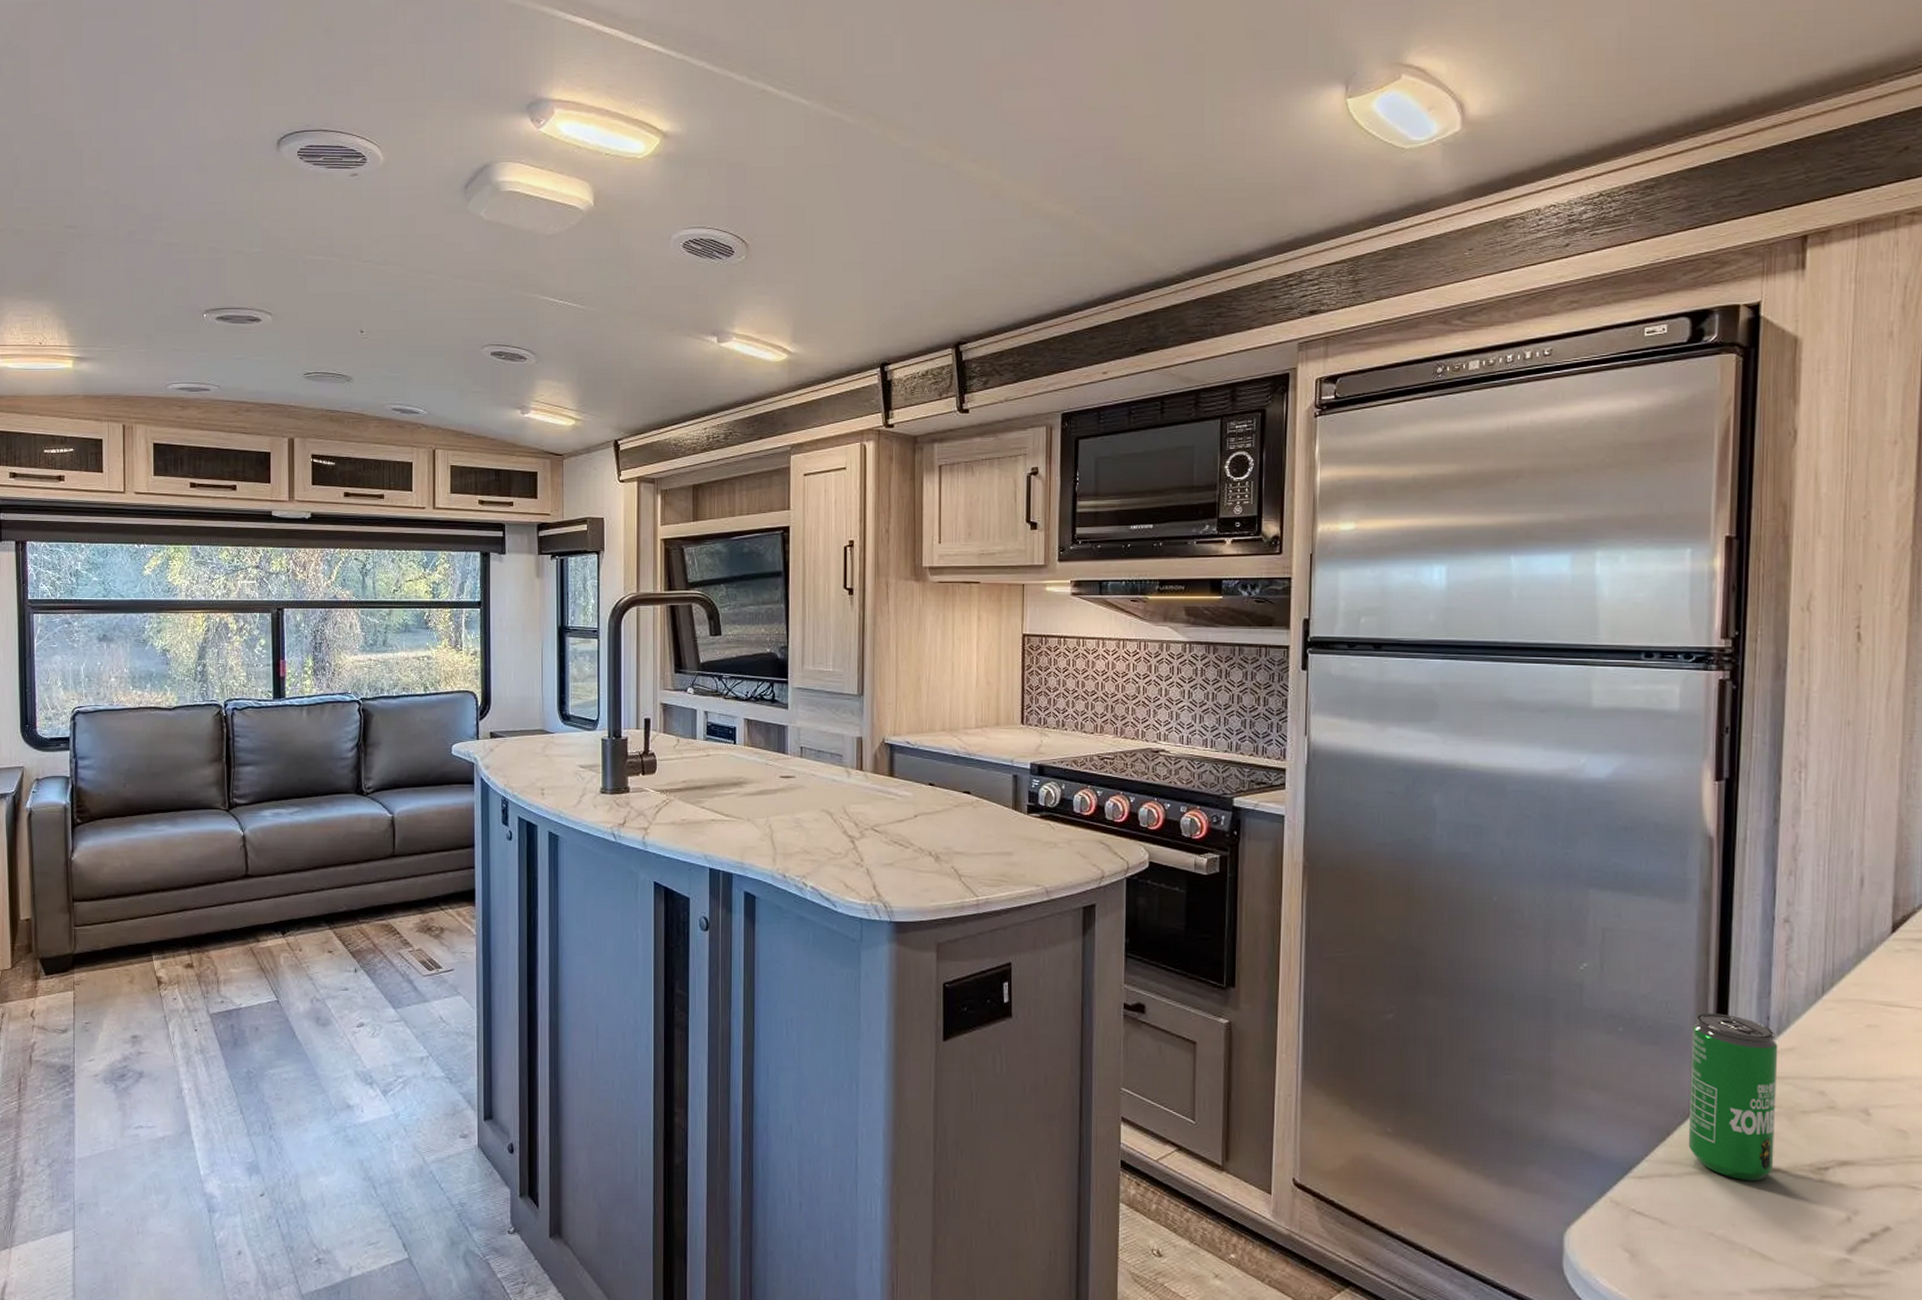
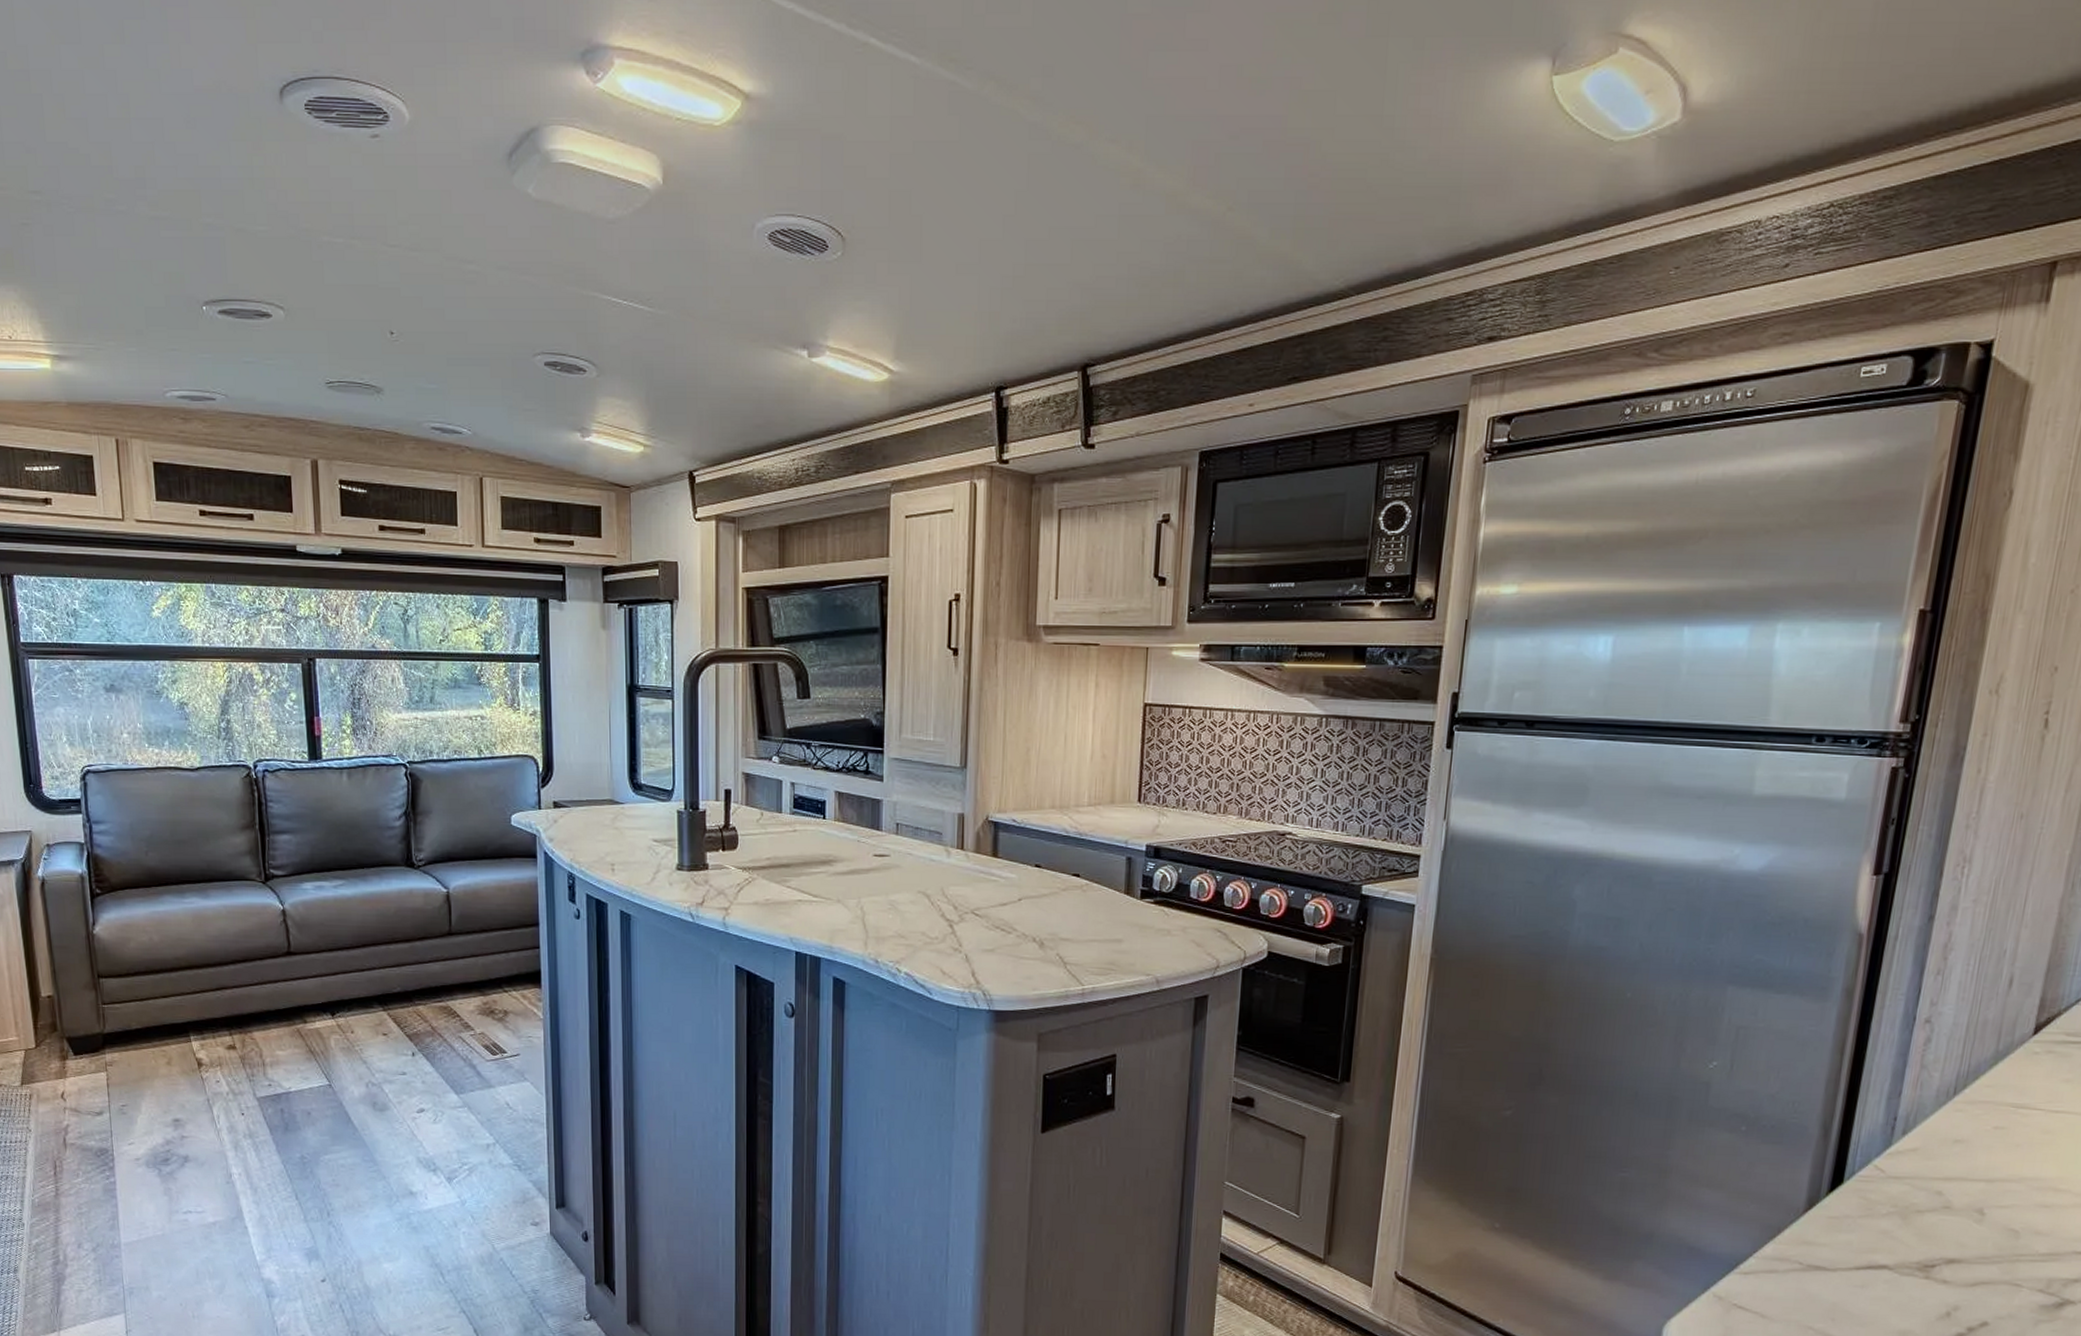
beverage can: present [1688,1013,1778,1181] -> none [1798,1113,1901,1277]

